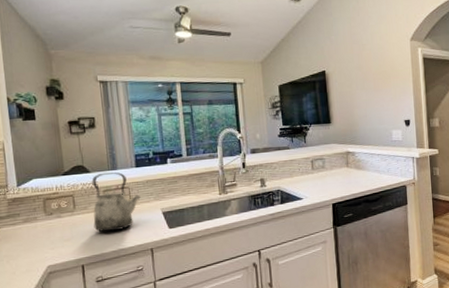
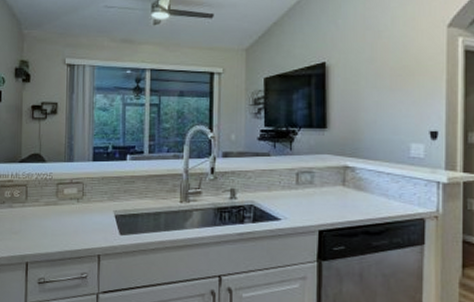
kettle: present [92,172,141,232] -> none [43,163,94,230]

